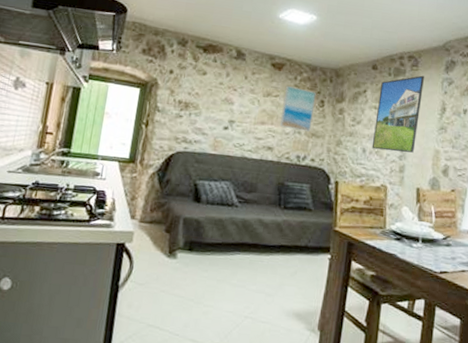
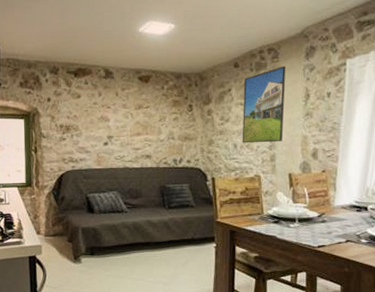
wall art: present [279,85,316,132] -> none [154,95,184,136]

